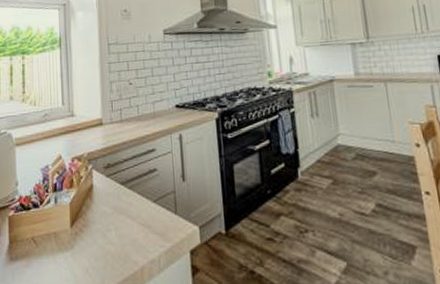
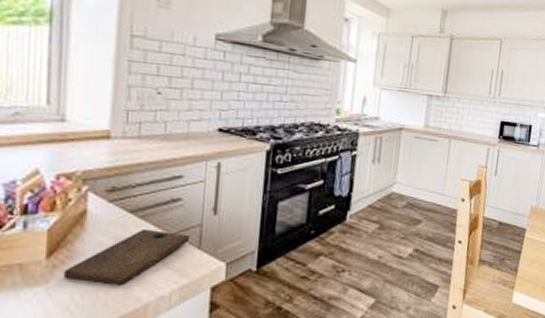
cutting board: none [83,198,168,250] -> present [64,228,190,285]

